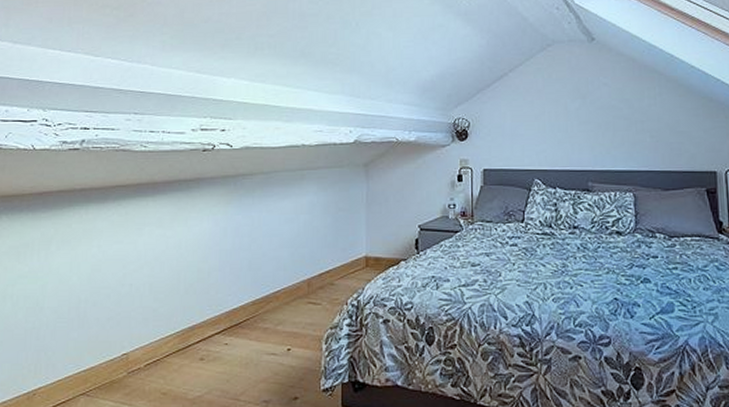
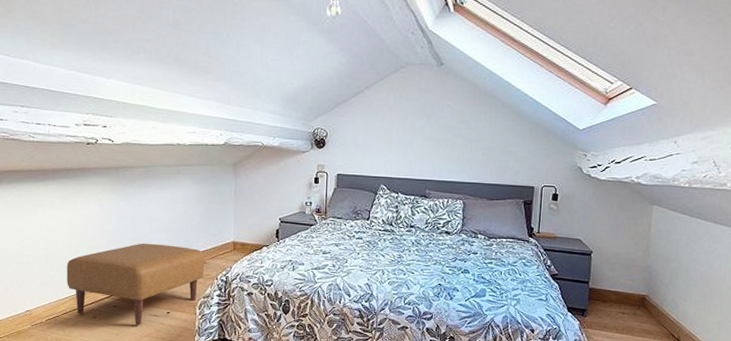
ottoman: none [171,263,332,368] -> present [66,243,205,326]

